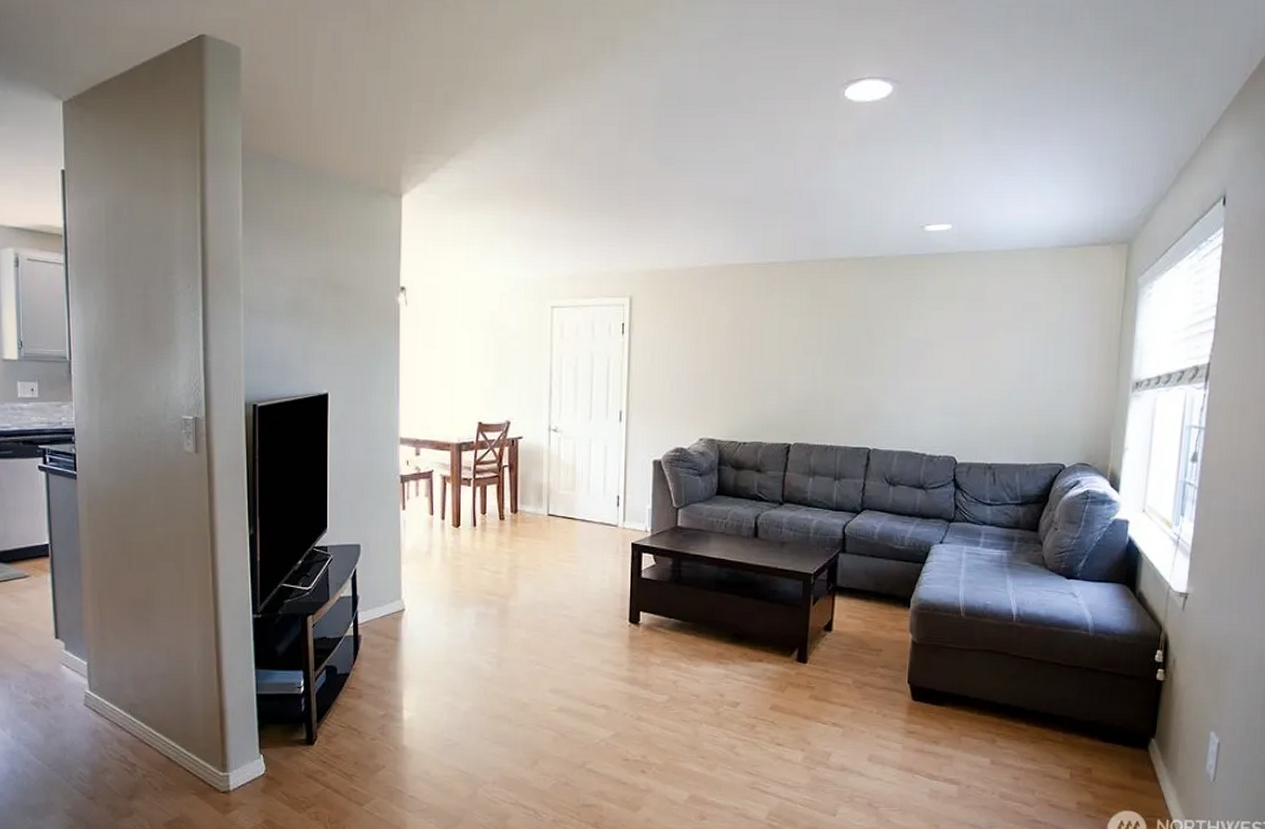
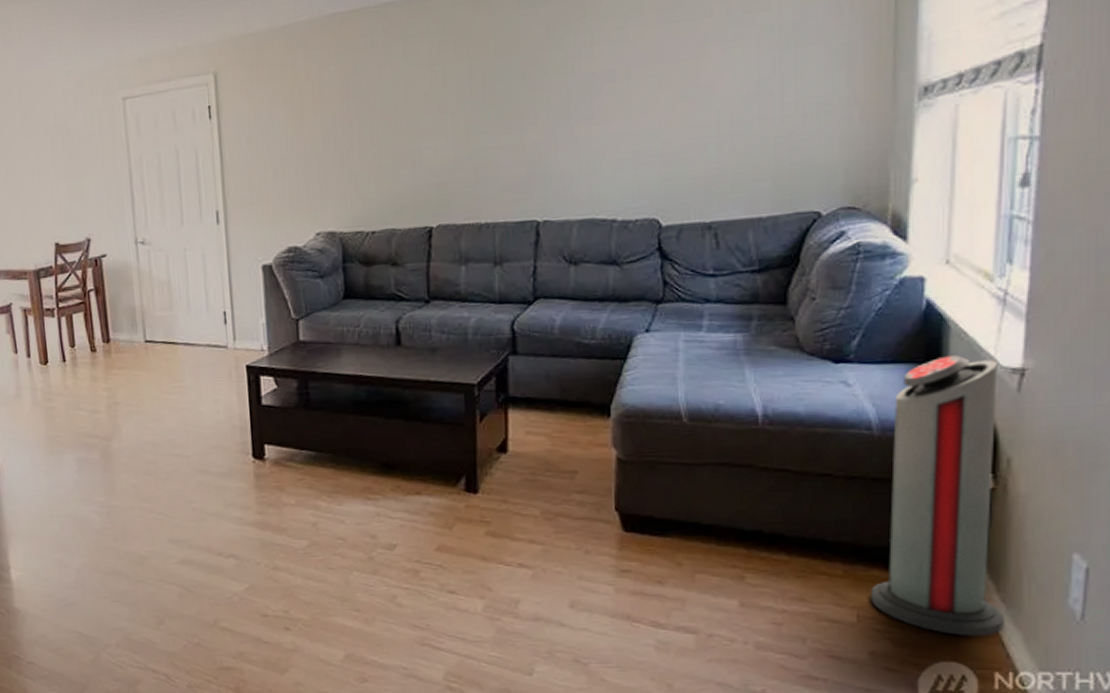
air purifier: none [1080,580,1171,792] -> present [871,355,1004,637]

